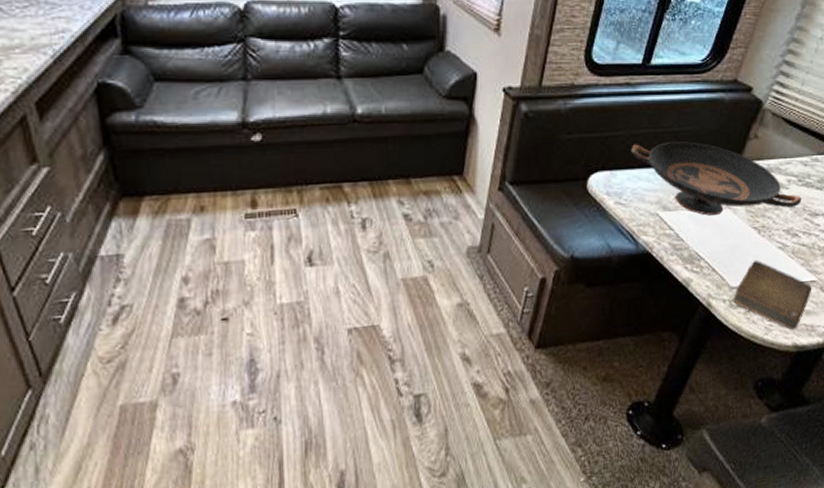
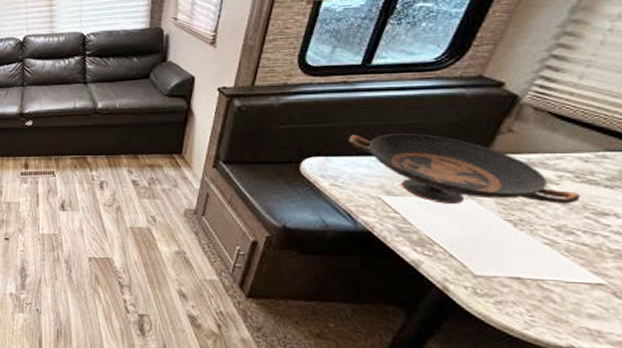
book: present [732,259,812,330] -> none [477,252,599,332]

